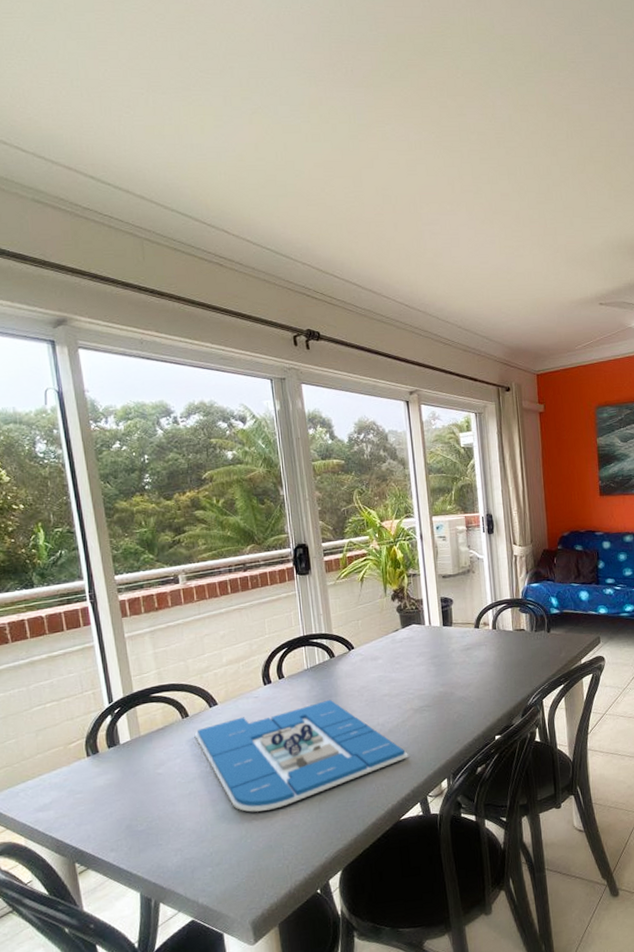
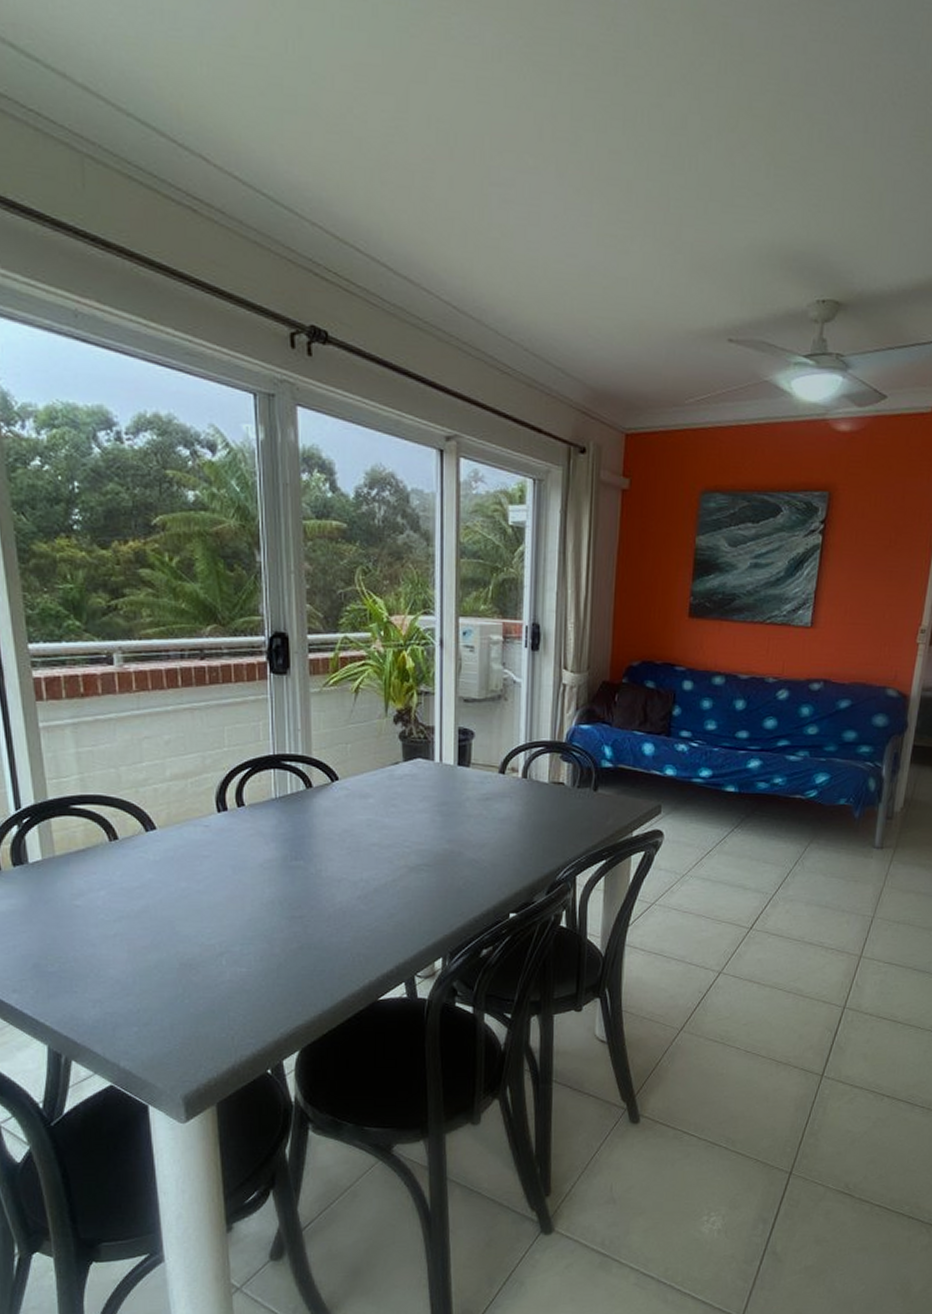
board game: present [194,699,408,812] -> none [124,840,396,968]

